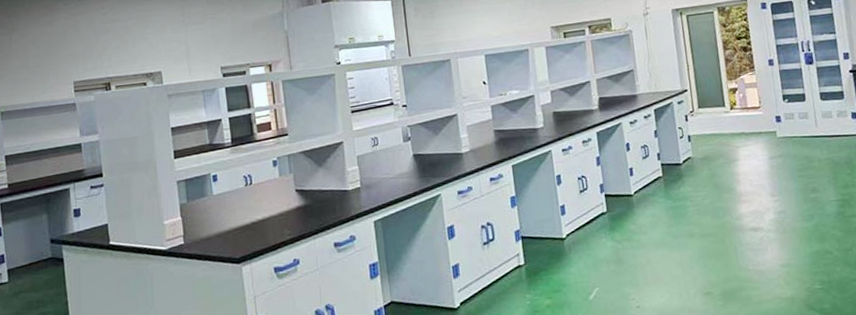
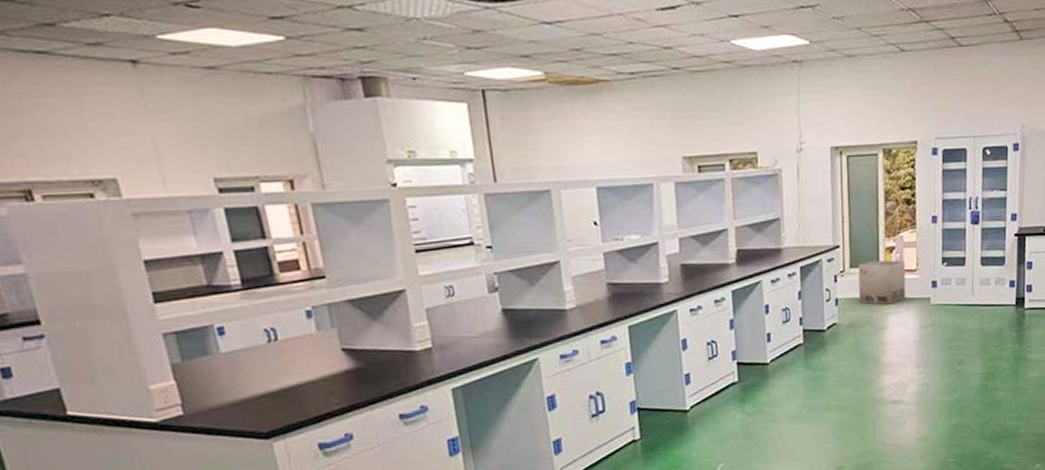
cardboard box: none [705,99,753,140] -> present [858,260,906,305]

